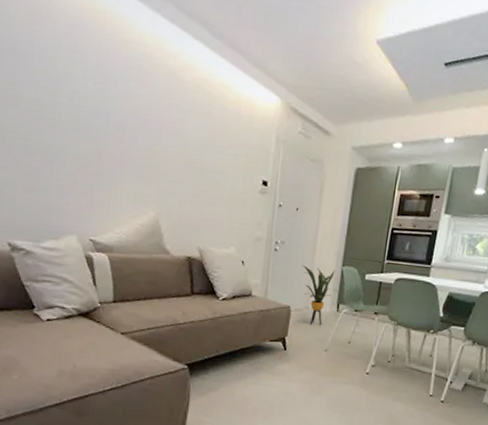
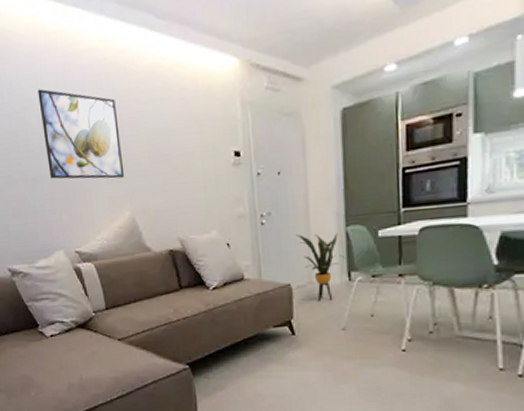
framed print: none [74,64,158,178] -> present [37,88,125,179]

